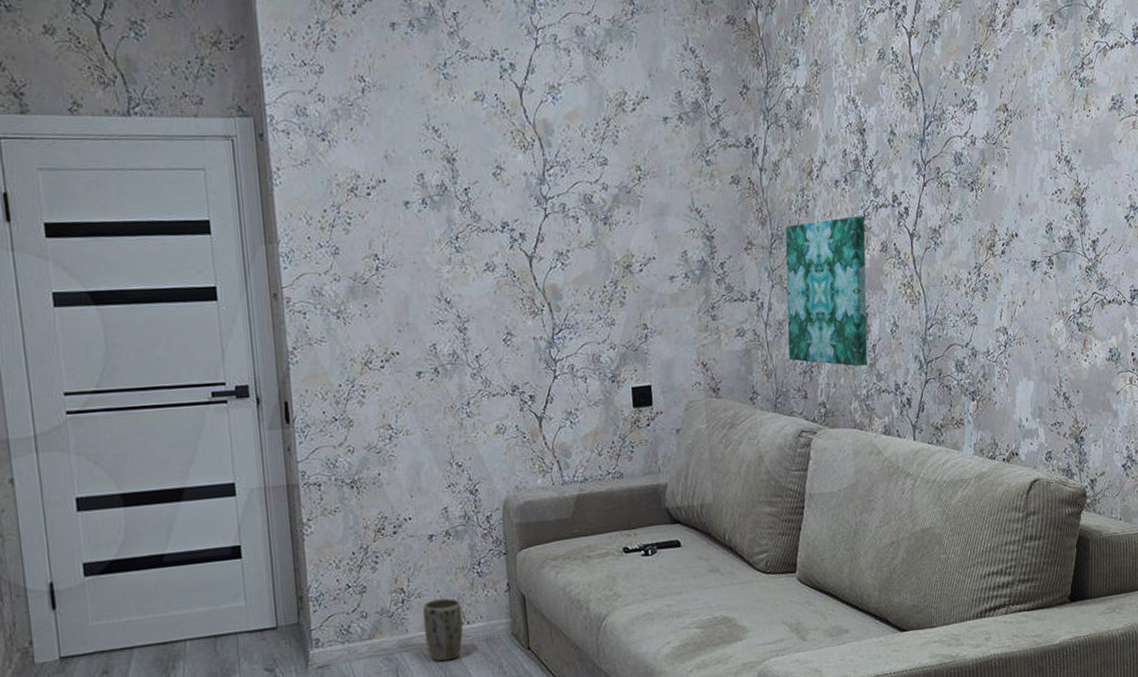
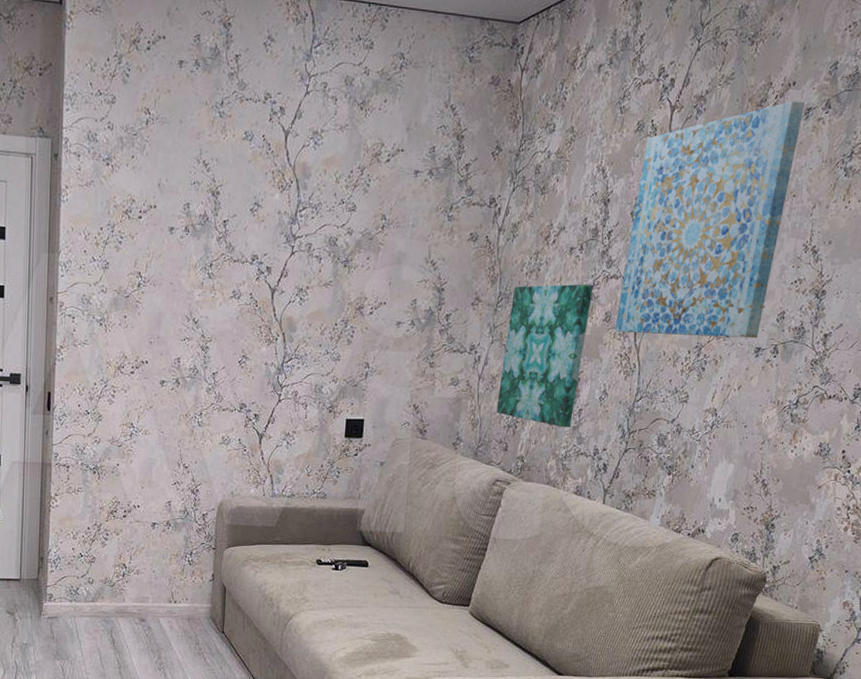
plant pot: present [422,598,464,662] -> none [138,578,172,631]
wall art: none [890,19,1032,262] -> present [614,101,805,339]

